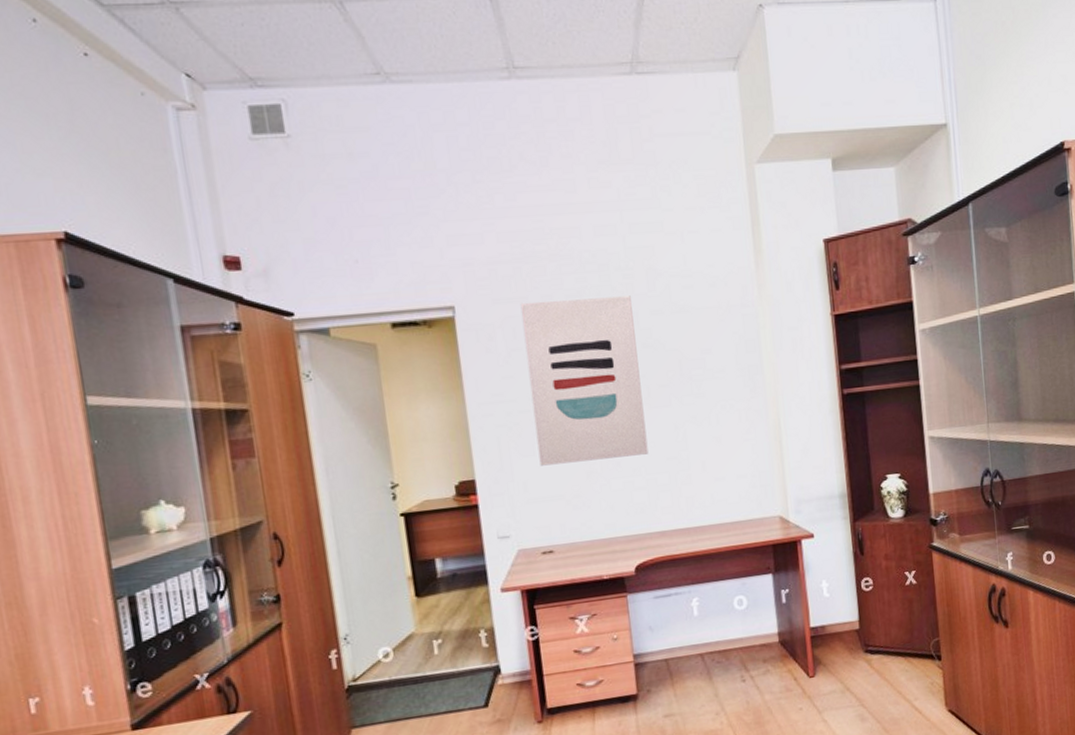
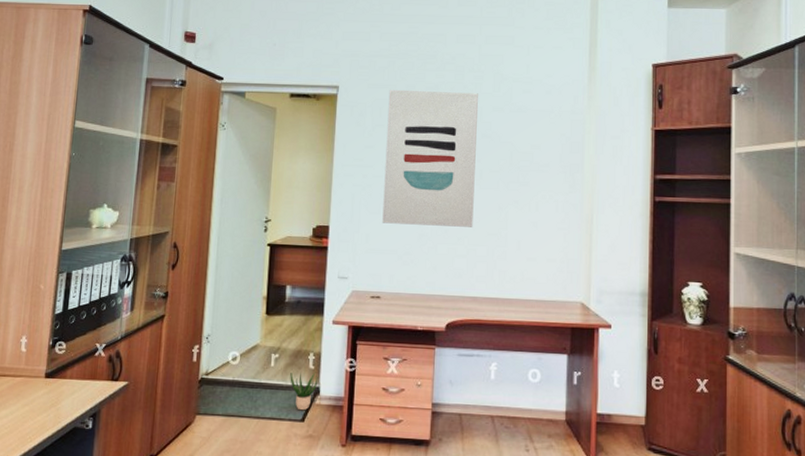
potted plant: none [460,649,497,696] -> present [290,372,318,411]

